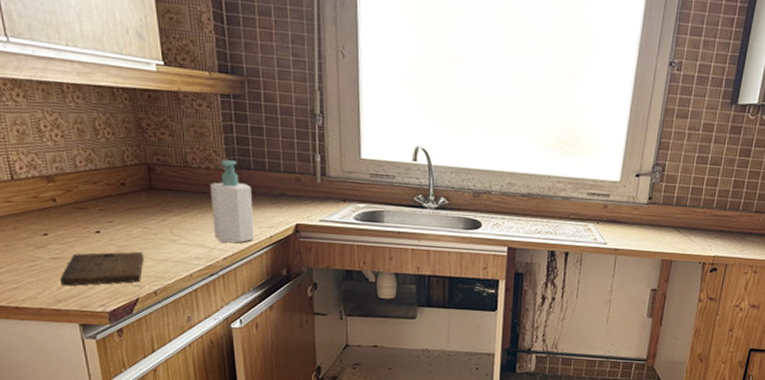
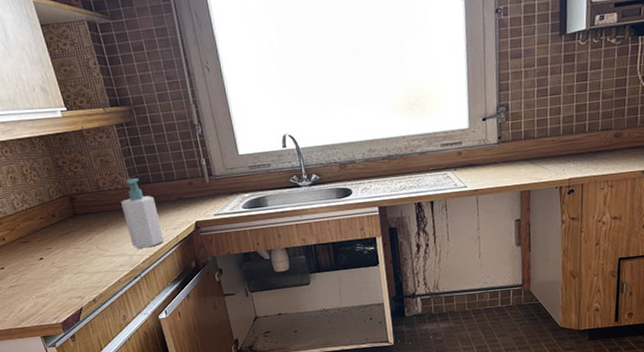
cutting board: present [61,251,144,286] -> none [20,268,82,308]

